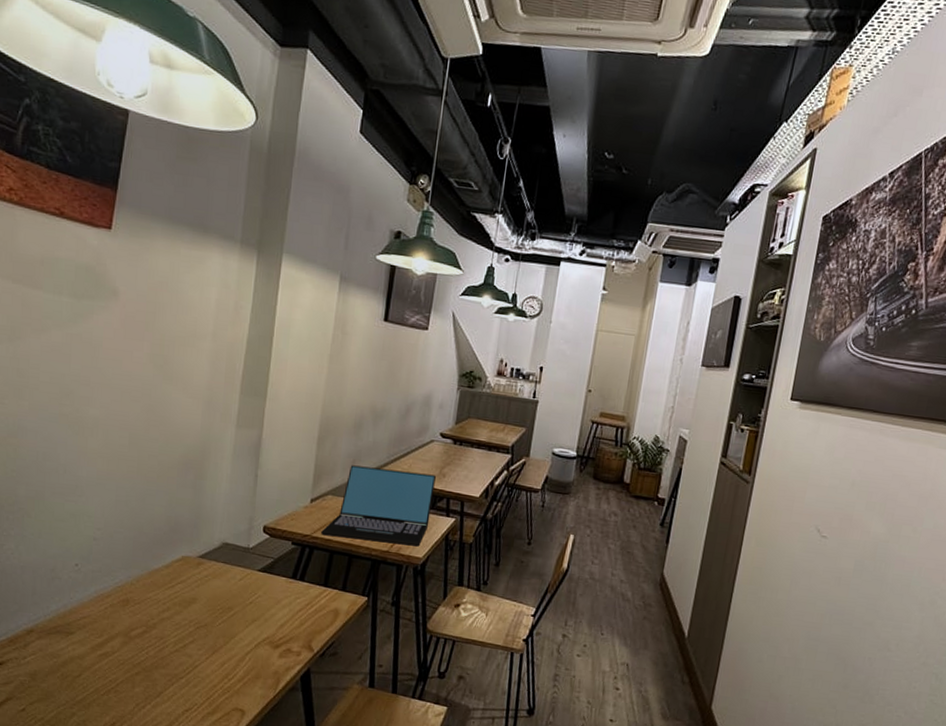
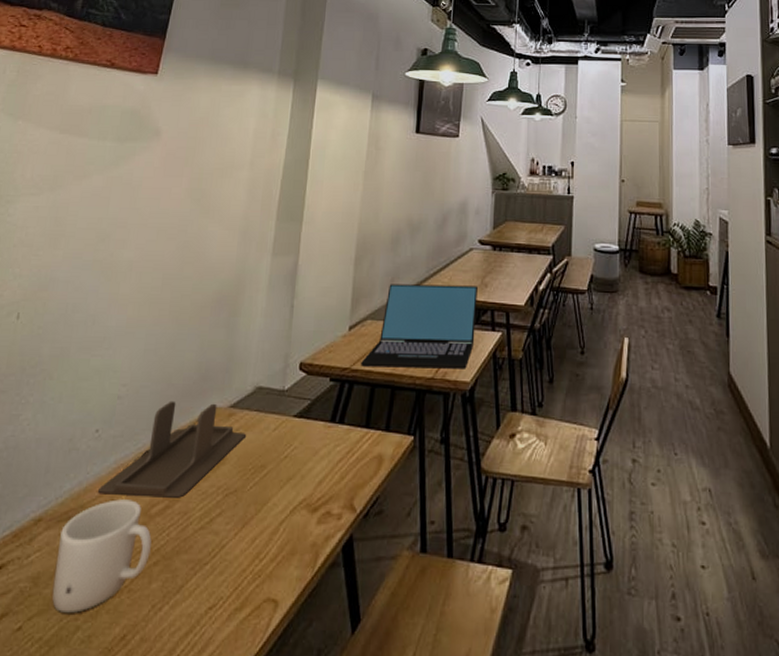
mug: none [48,621,133,704] -> present [51,499,152,614]
napkin holder: none [81,546,214,626] -> present [97,400,246,498]

